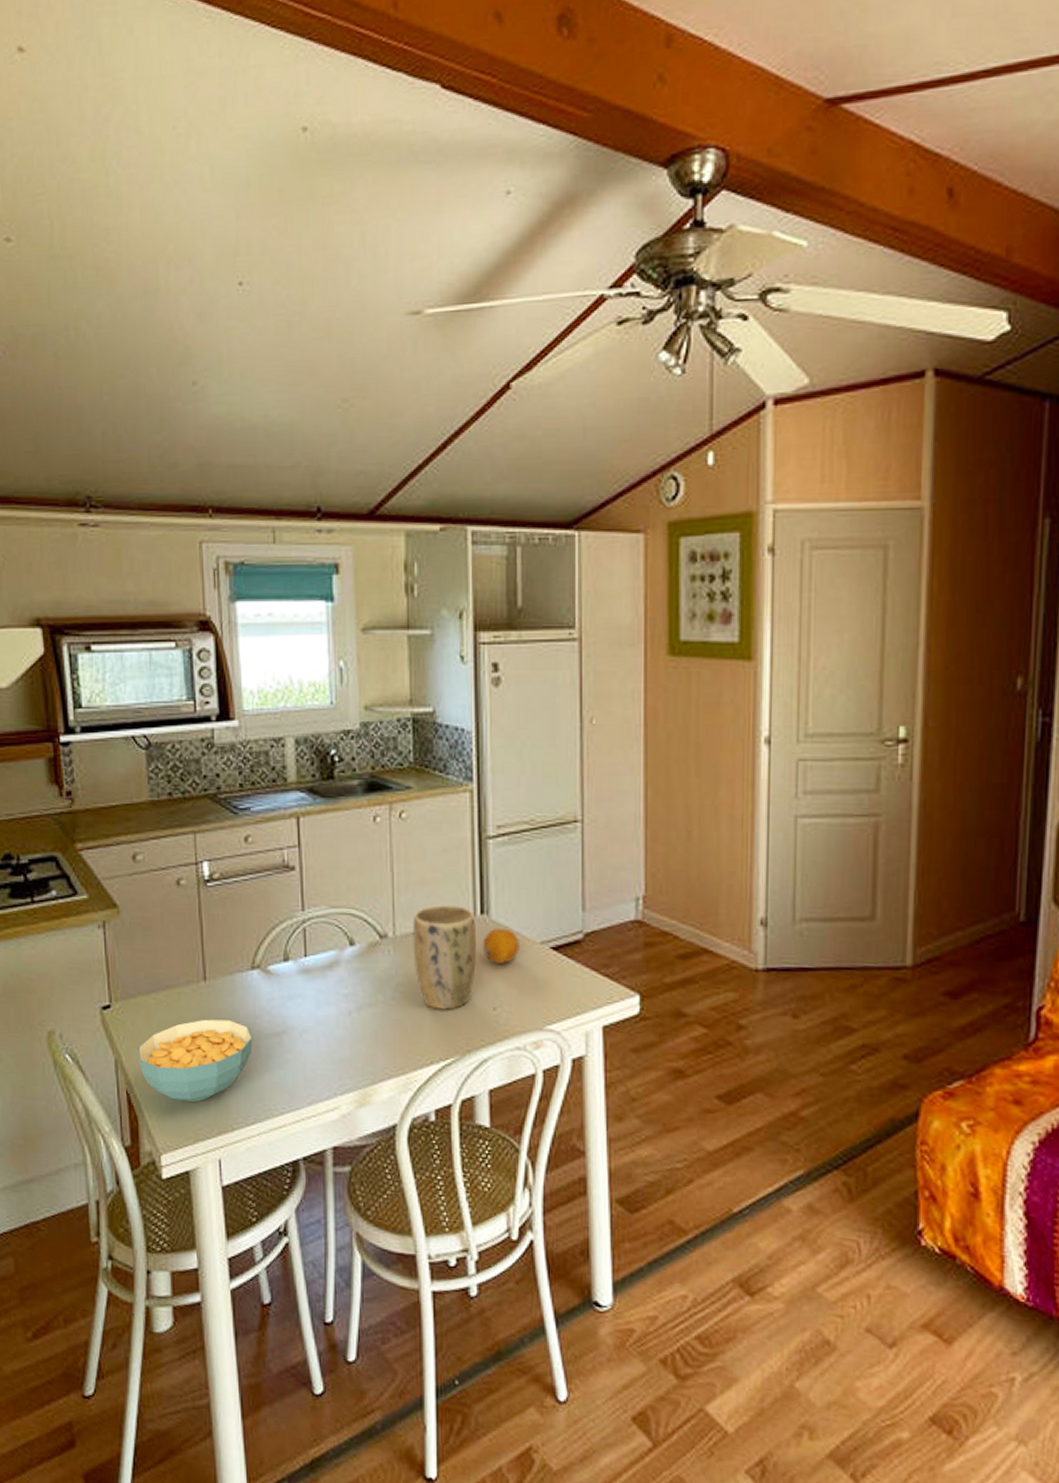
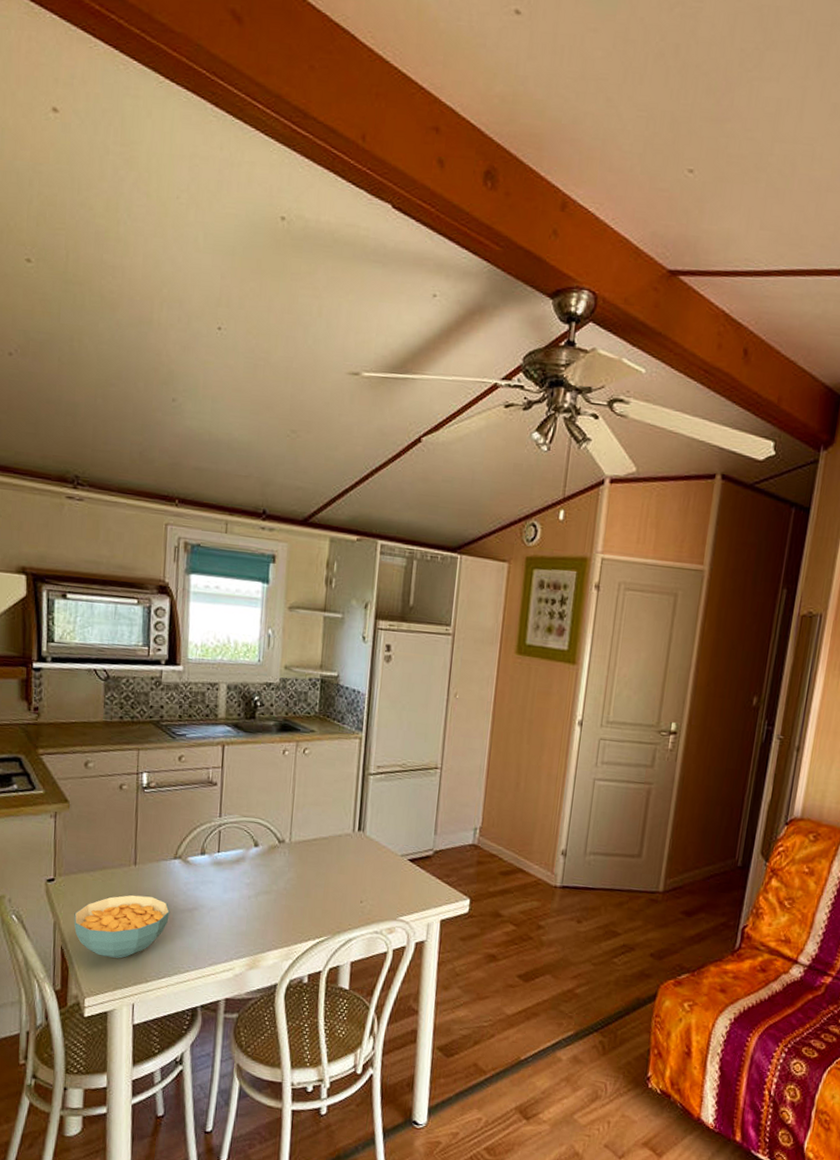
plant pot: present [413,905,476,1010] -> none [303,821,354,901]
fruit: present [483,928,519,964] -> none [357,842,385,869]

